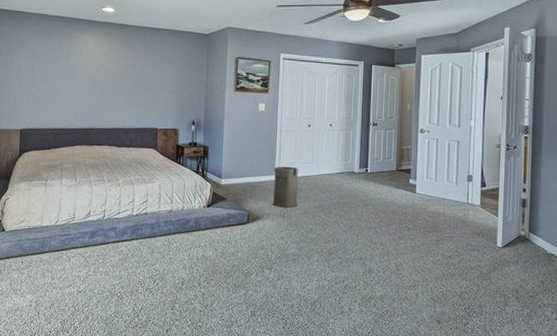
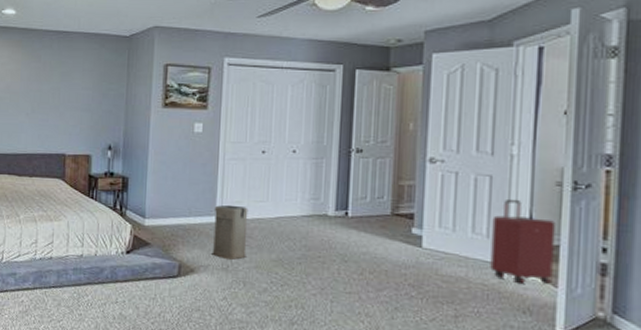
suitcase: none [458,157,496,215] -> present [490,198,555,284]

